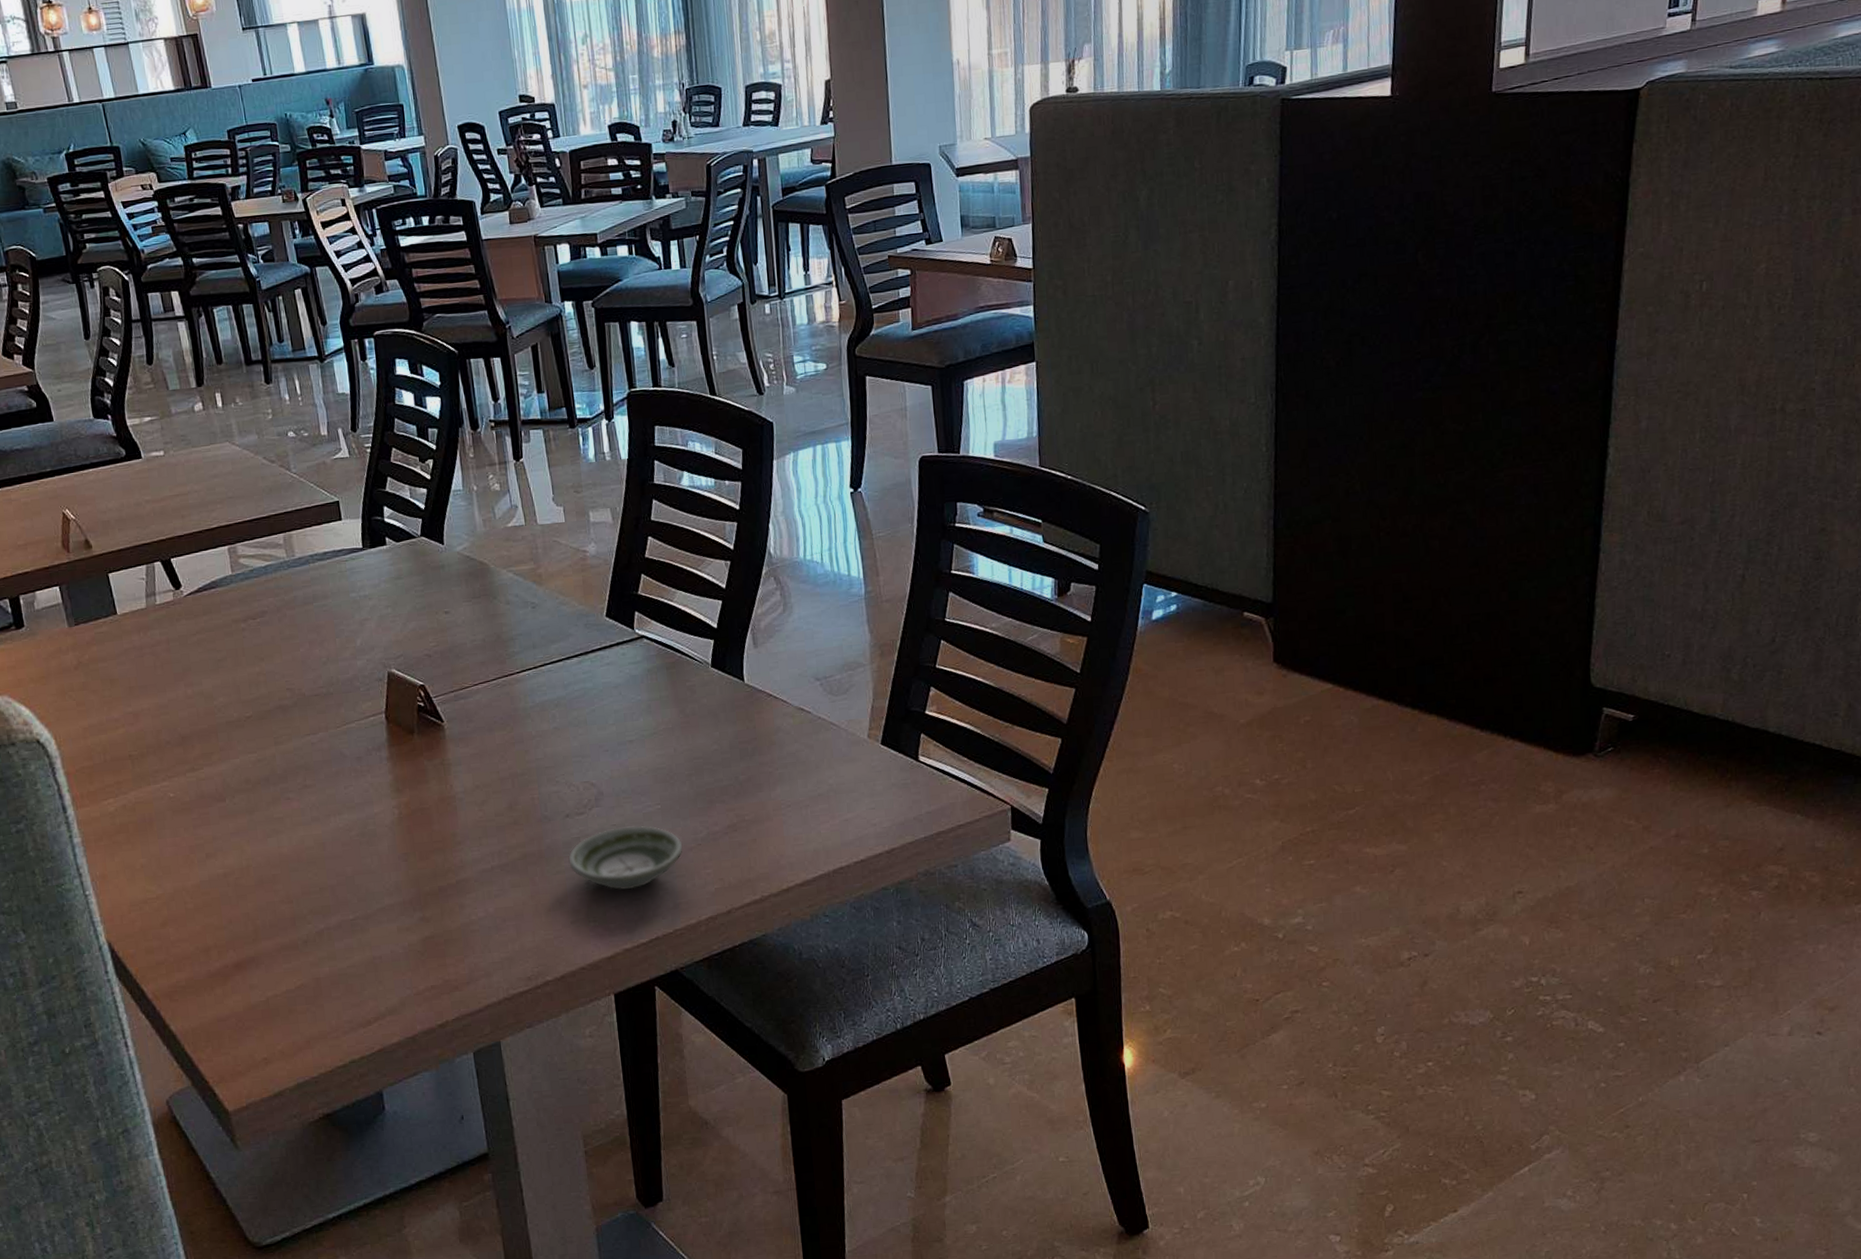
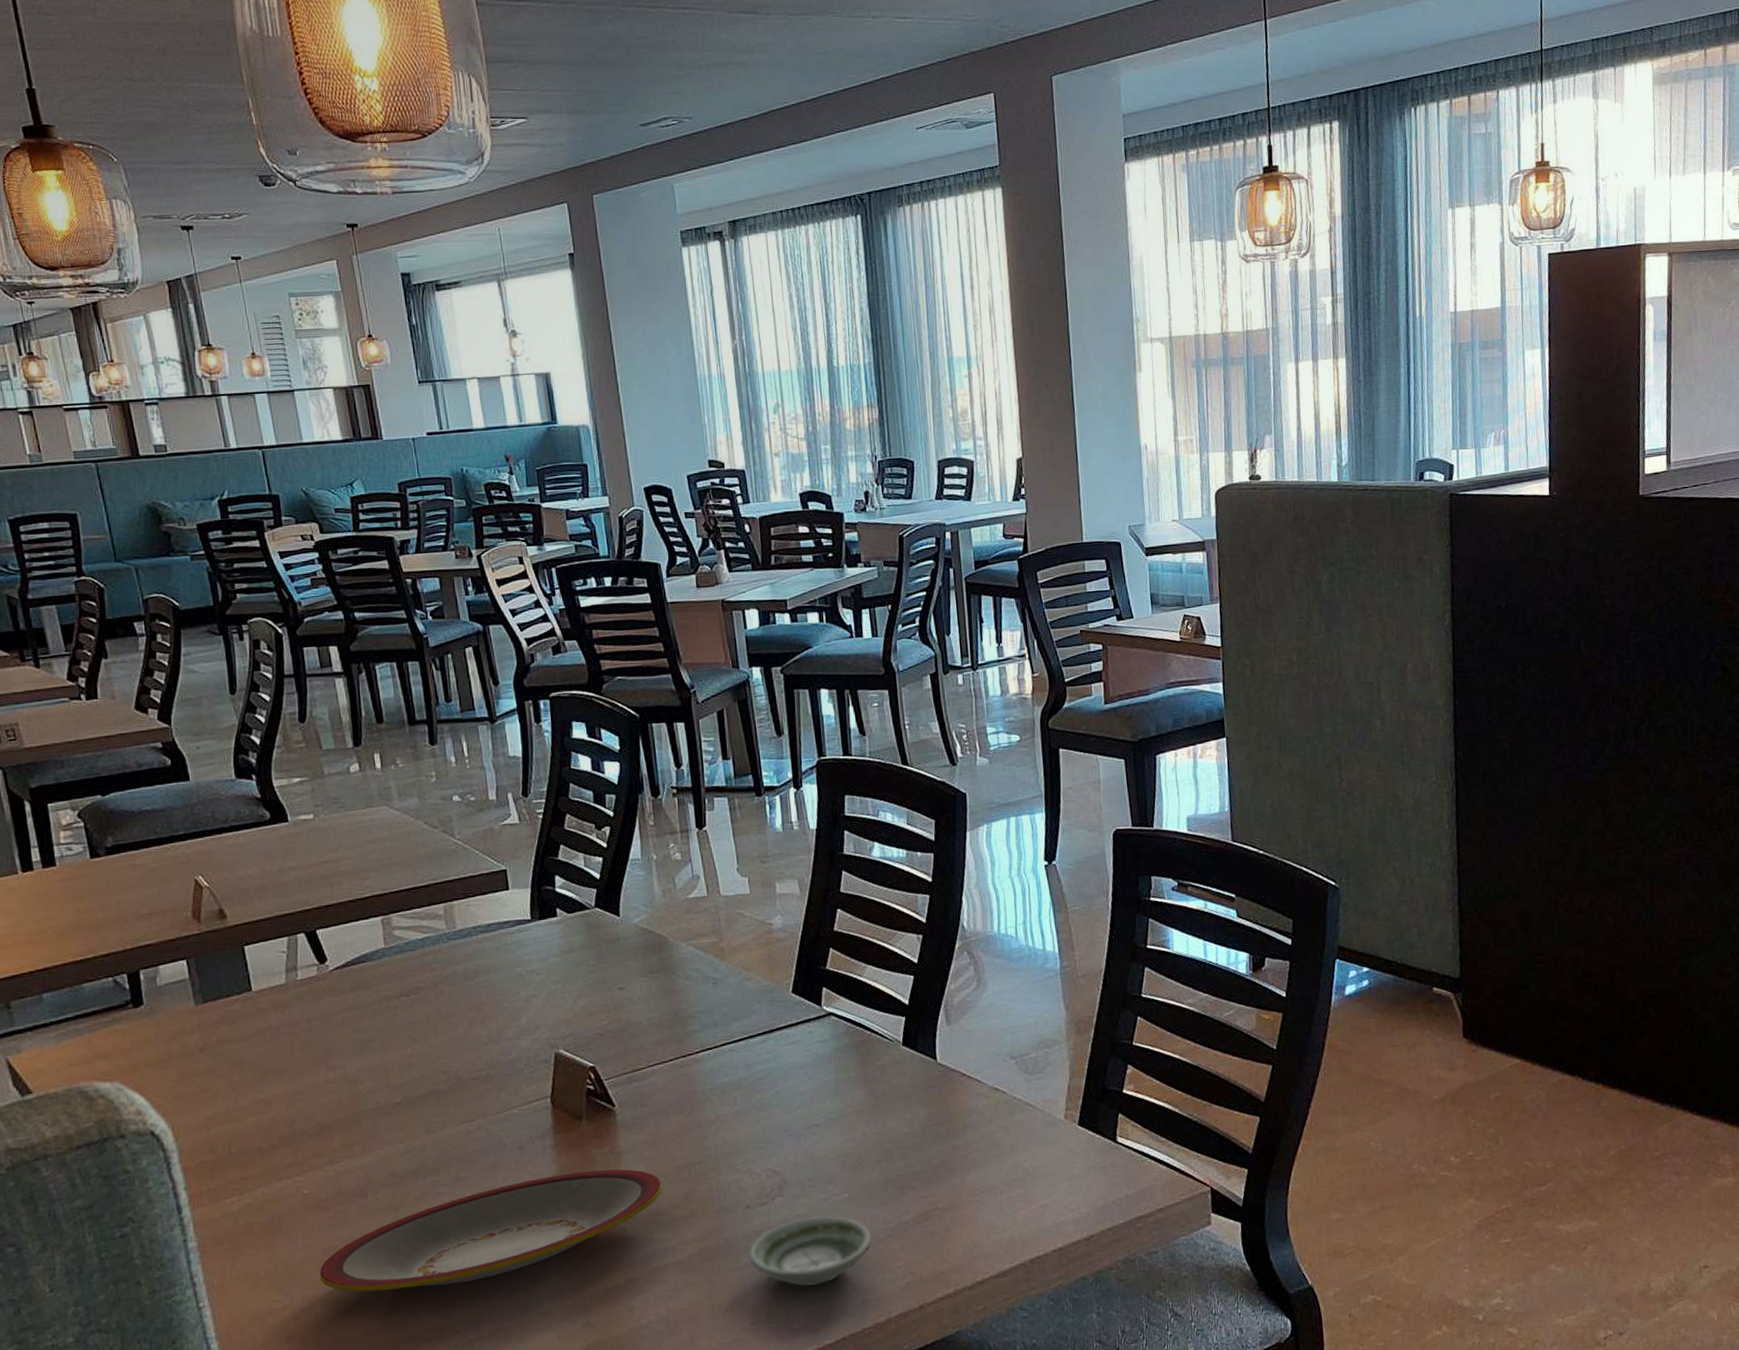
plate: none [187,779,488,885] -> present [319,1169,662,1292]

